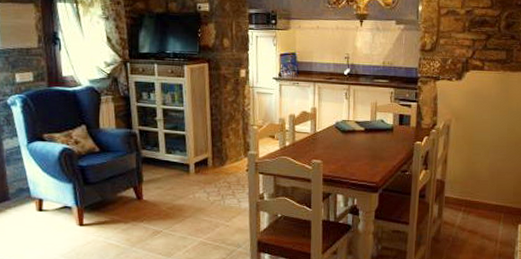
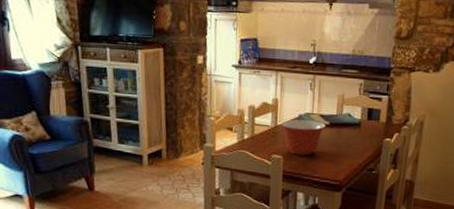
mixing bowl: none [318,126,361,160] -> present [280,119,326,155]

